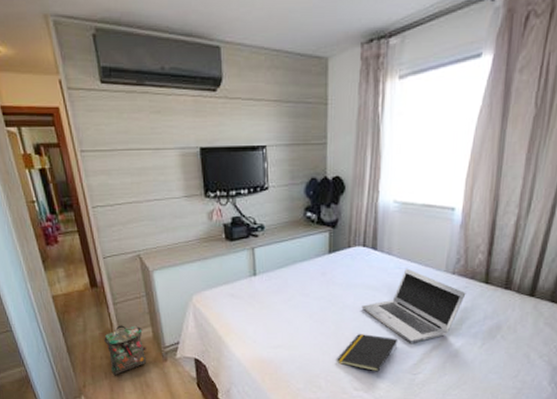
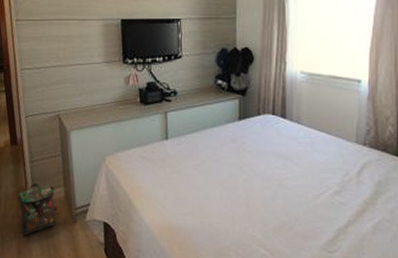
notepad: present [336,334,398,372] -> none [247,204,311,247]
laptop: present [361,268,466,343] -> none [272,137,379,217]

